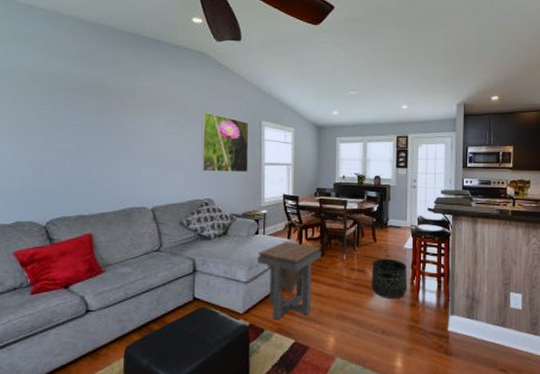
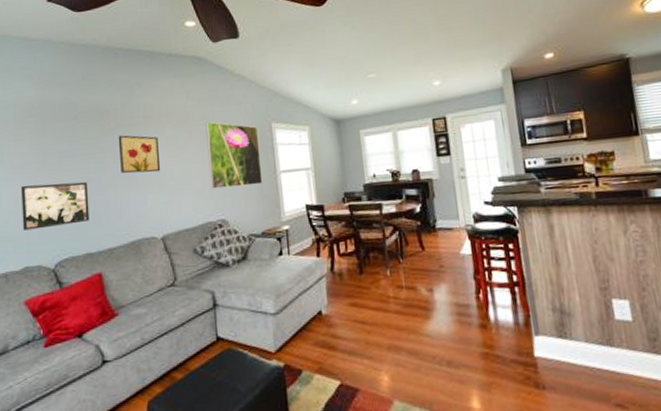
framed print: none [16,146,85,189] -> present [20,181,90,231]
wall art: none [118,113,157,150] -> present [118,135,161,174]
side table: present [258,242,321,320] -> none [284,260,359,357]
basket: present [371,258,408,299] -> none [423,269,473,321]

